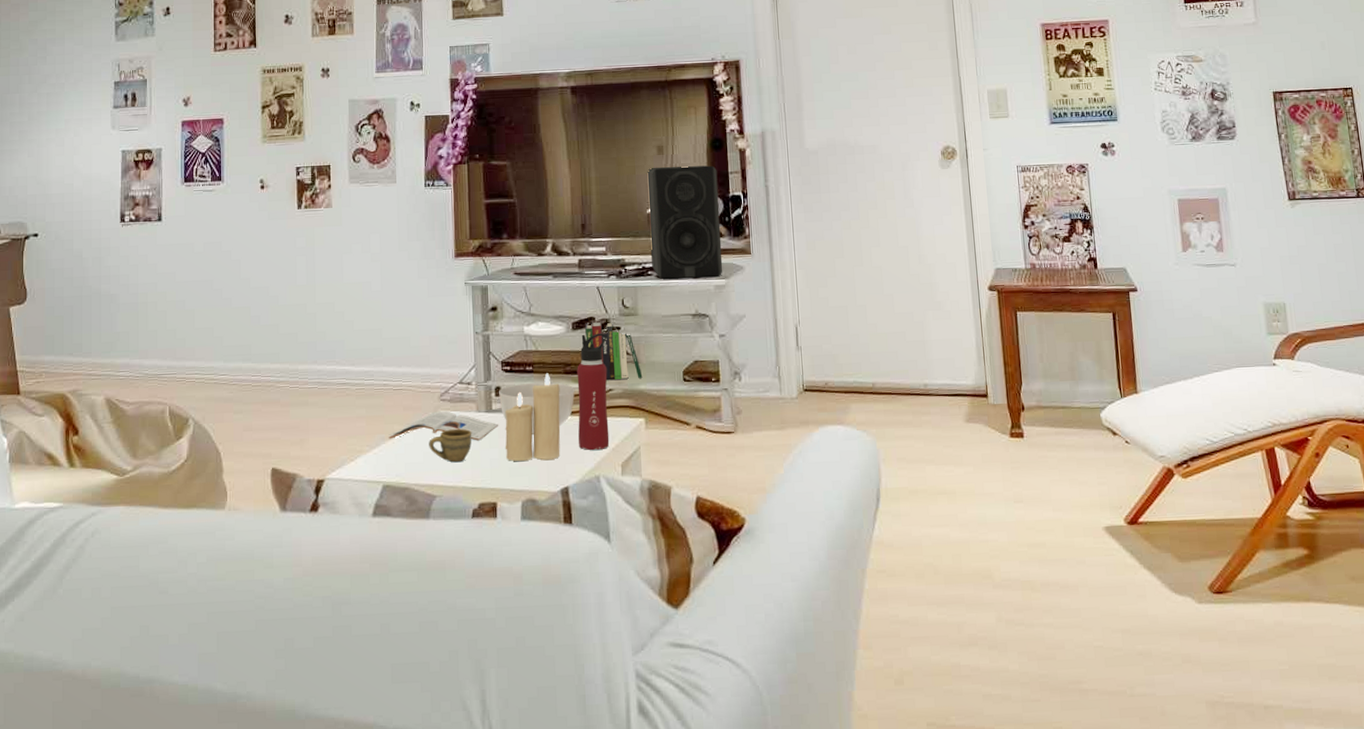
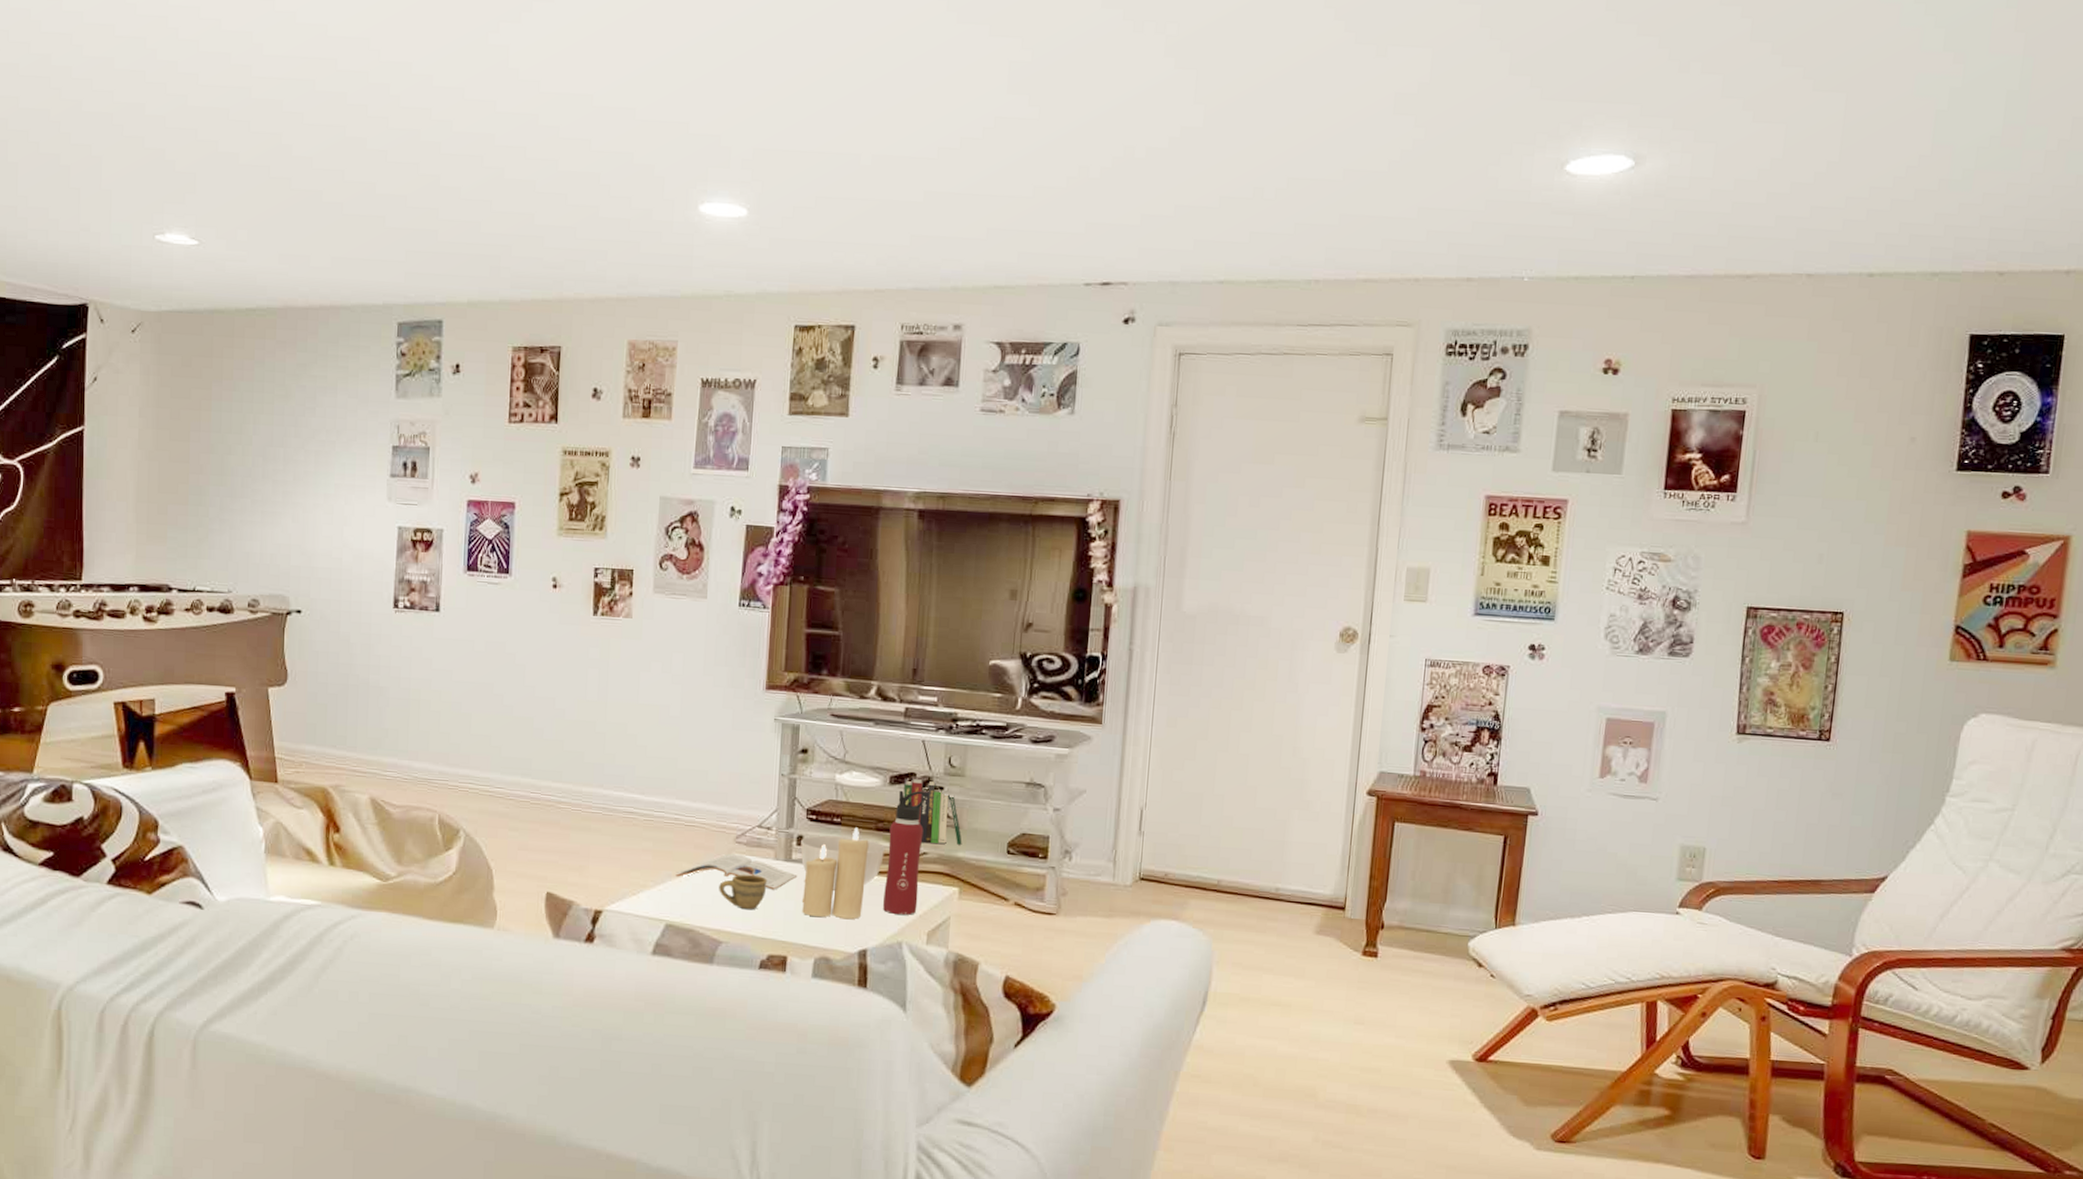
speaker: present [647,165,722,279] -> none [987,614,1076,745]

